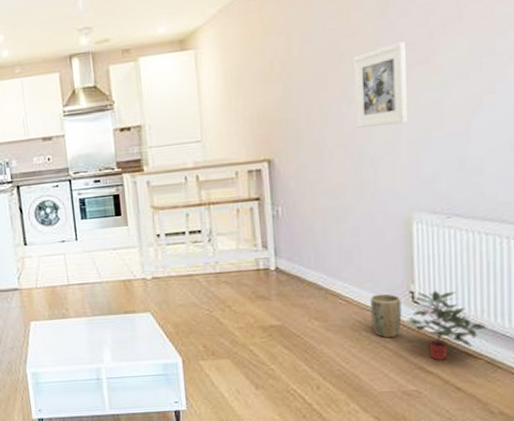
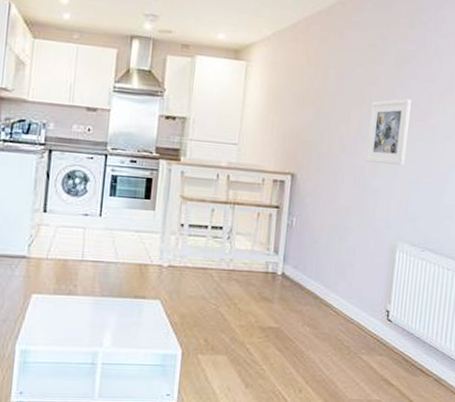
plant pot: present [369,293,402,338] -> none [353,309,379,351]
potted plant: present [407,291,487,361] -> none [380,312,439,375]

